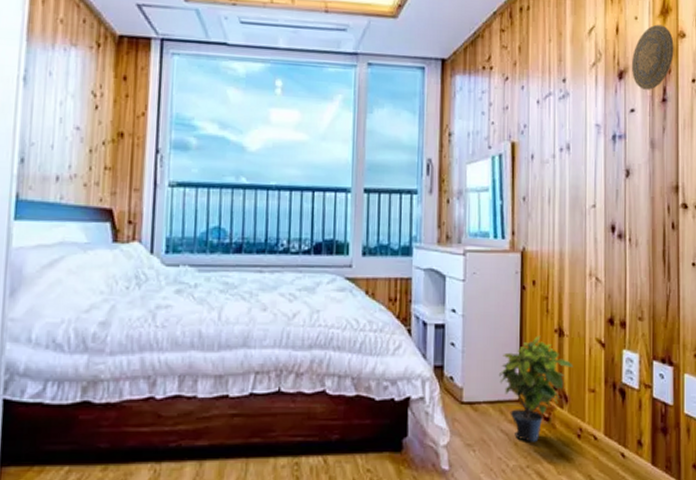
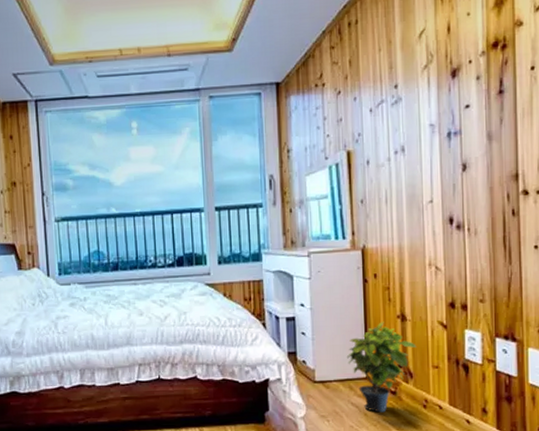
decorative plate: present [632,24,674,90] -> none [466,16,510,84]

